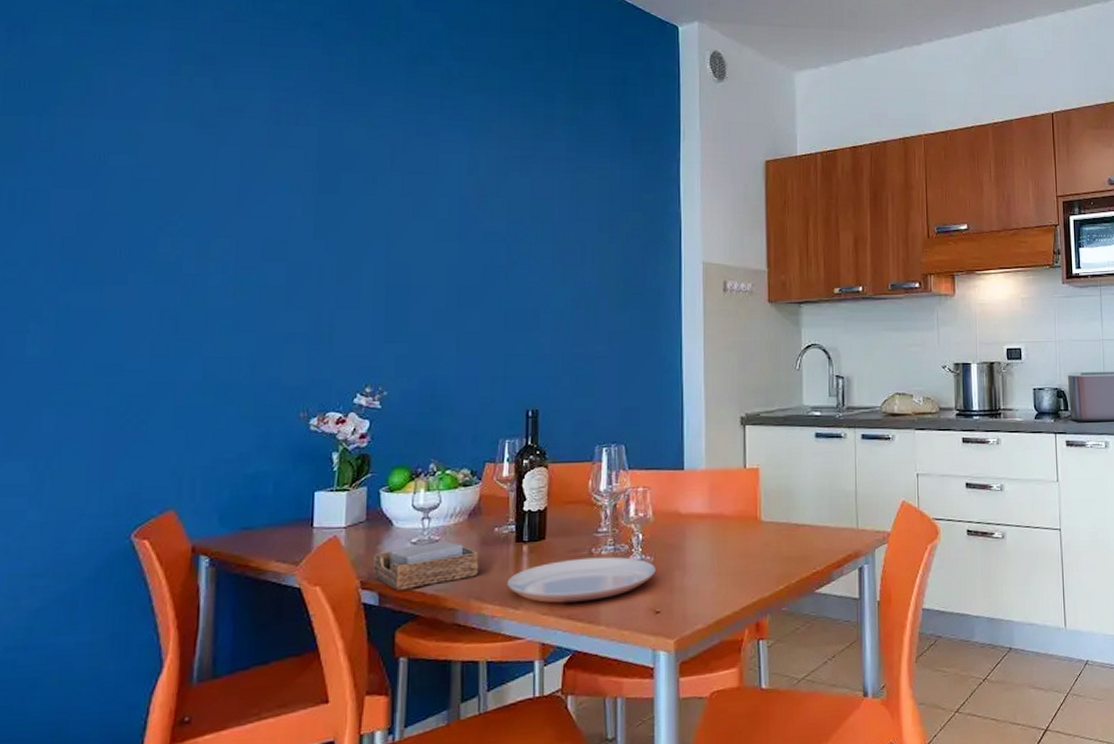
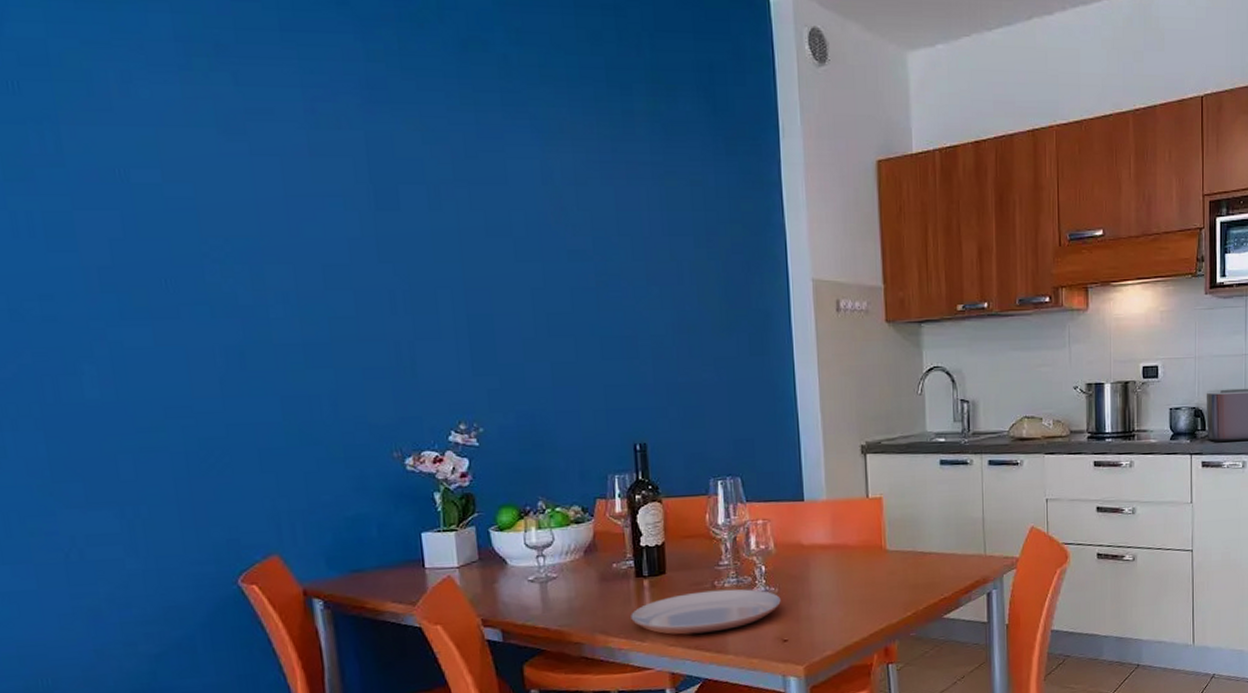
napkin holder: present [373,541,479,591] -> none [492,578,601,627]

